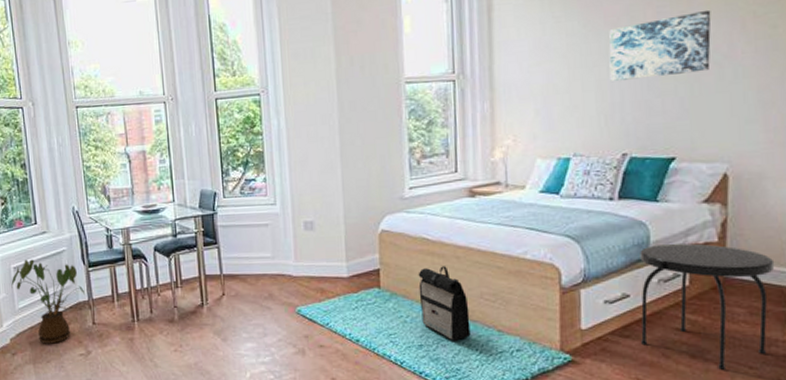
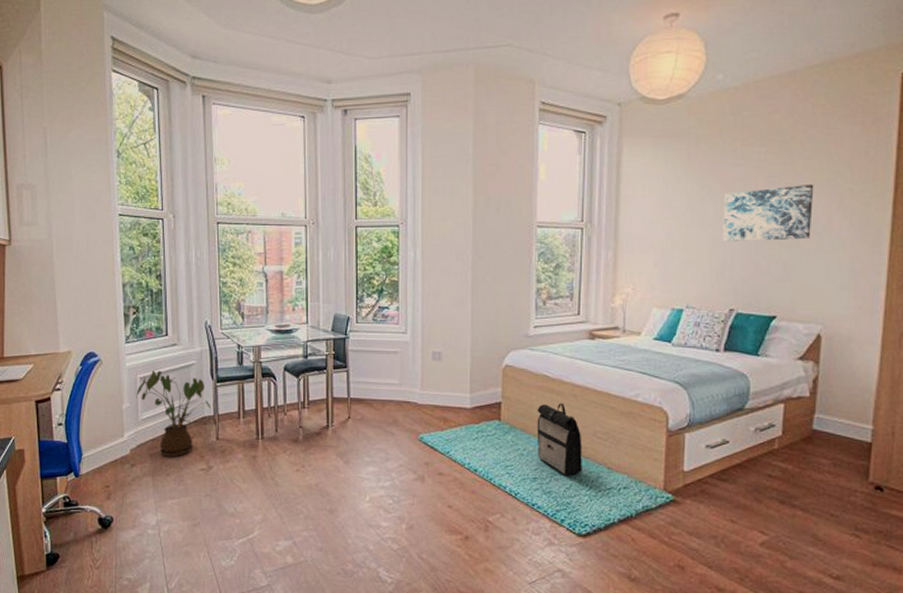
side table: present [640,243,775,370] -> none [737,396,858,516]

